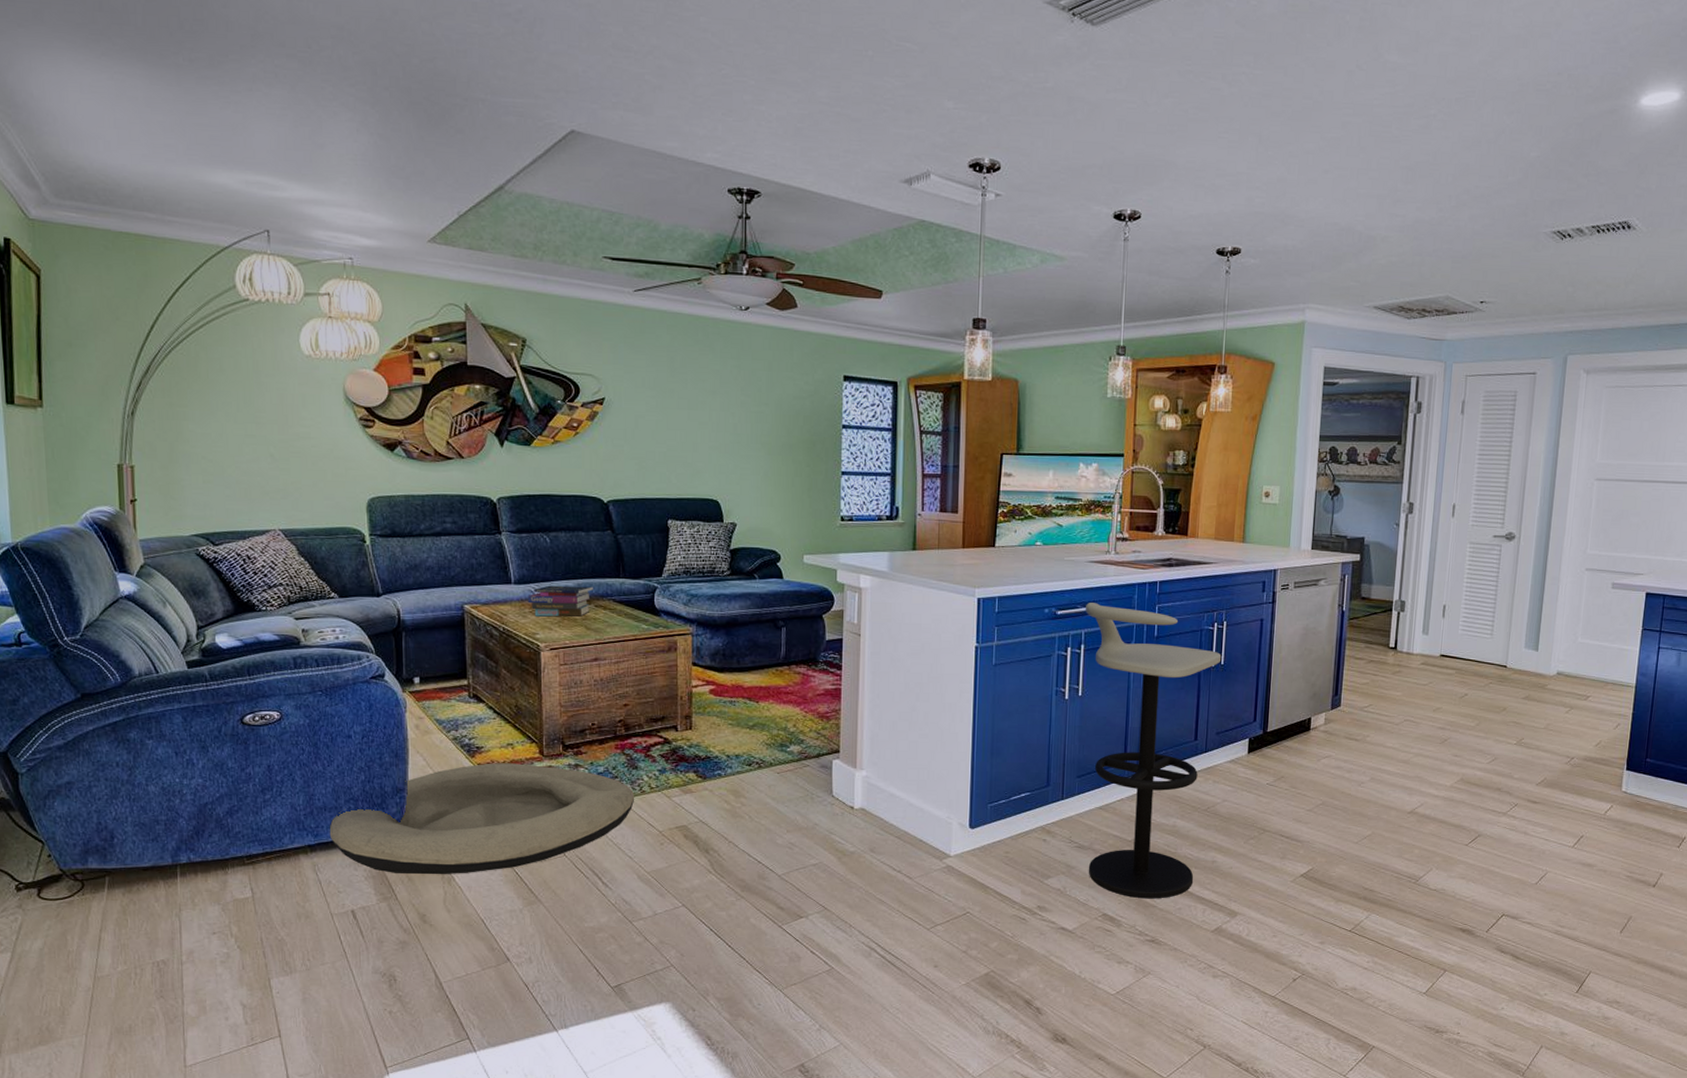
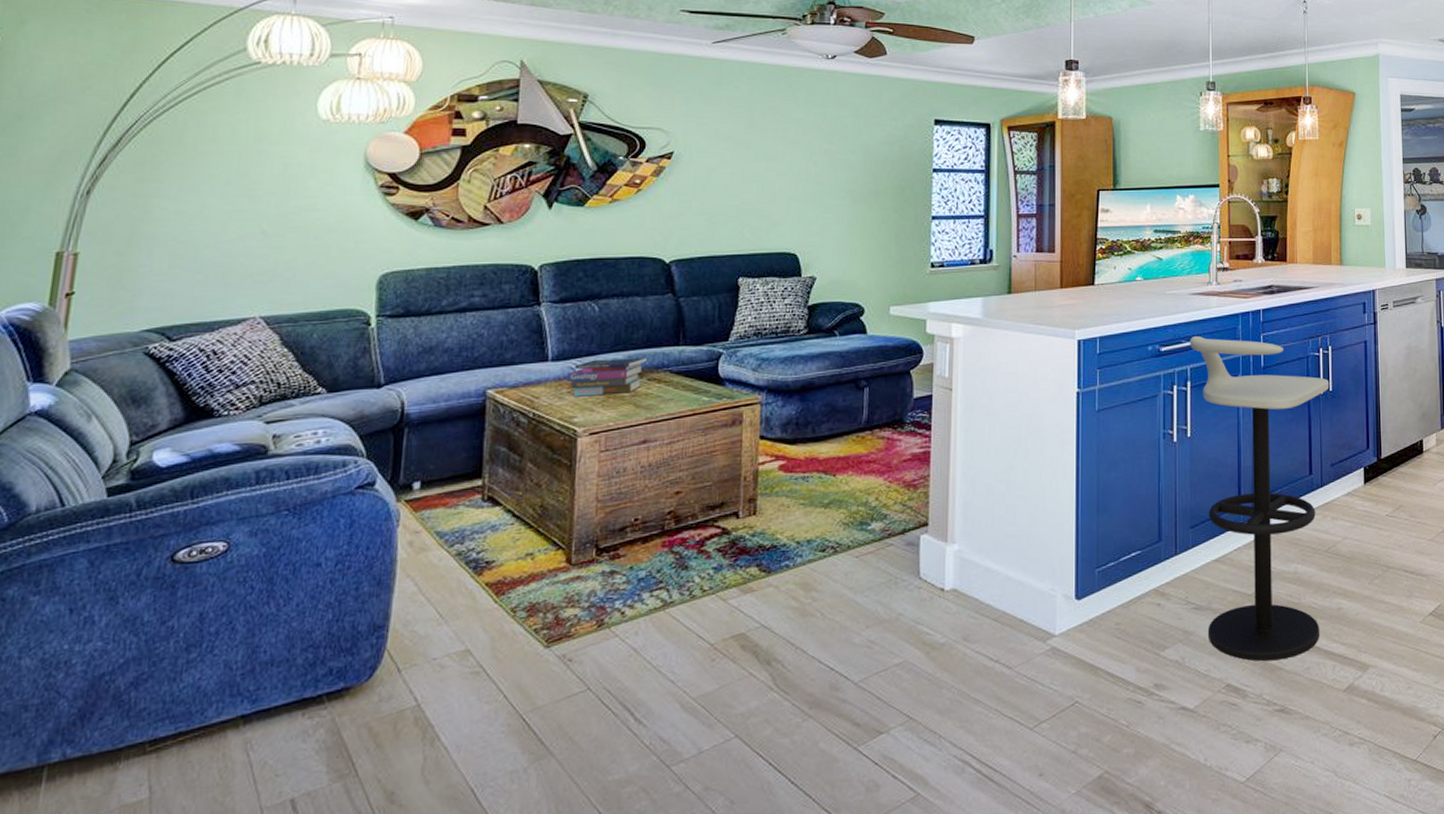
dog bed: present [329,763,634,875] -> none [273,577,682,741]

